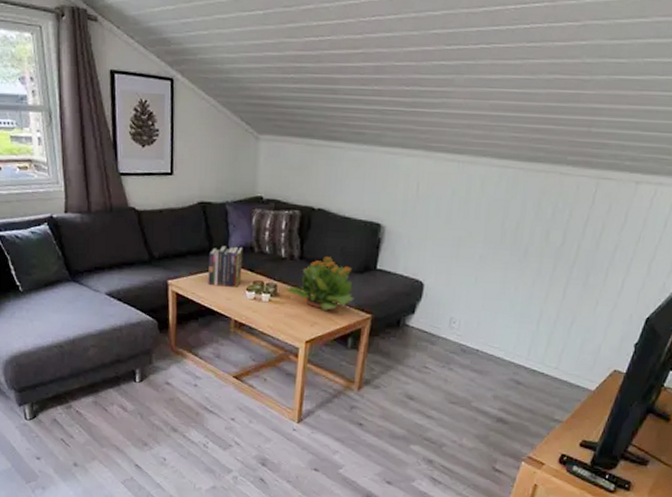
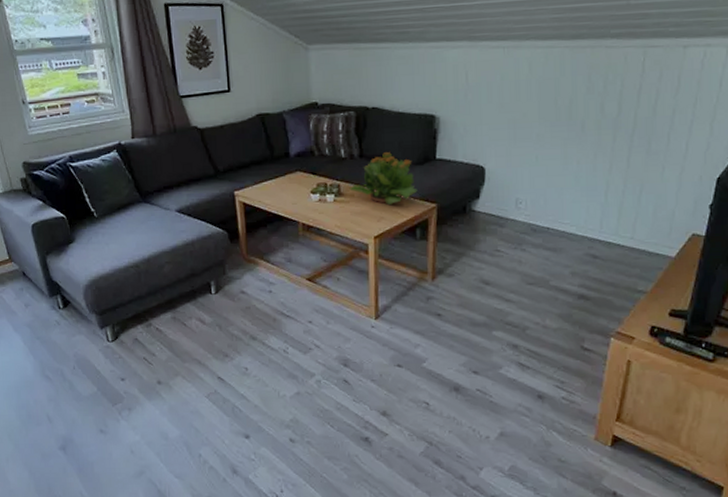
books: present [208,245,243,287] -> none [271,152,305,192]

